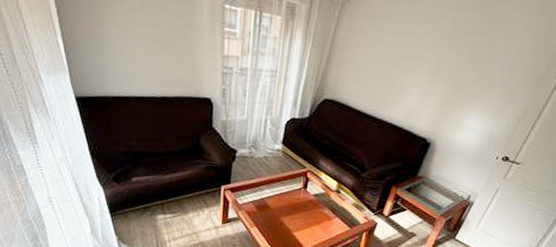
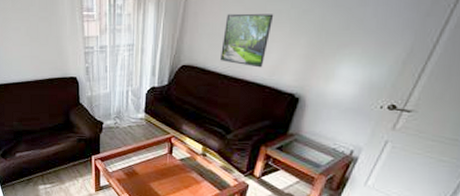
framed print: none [363,52,416,110] -> present [221,13,274,68]

